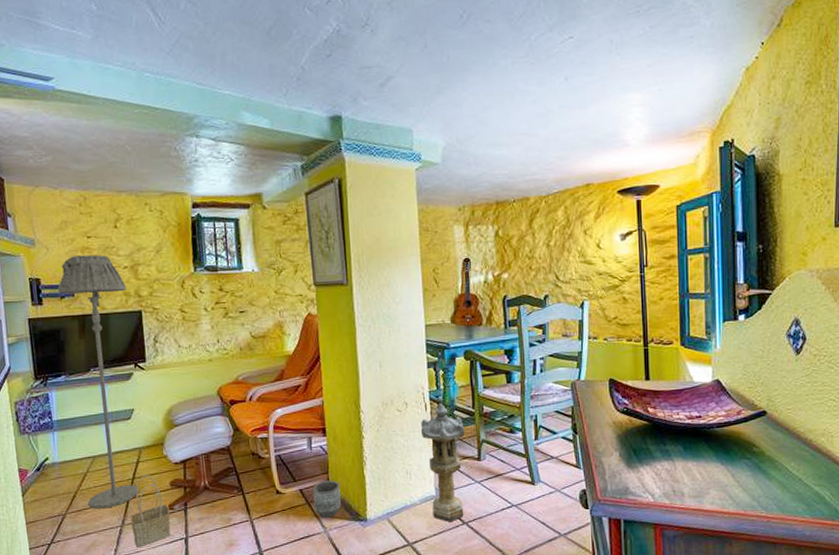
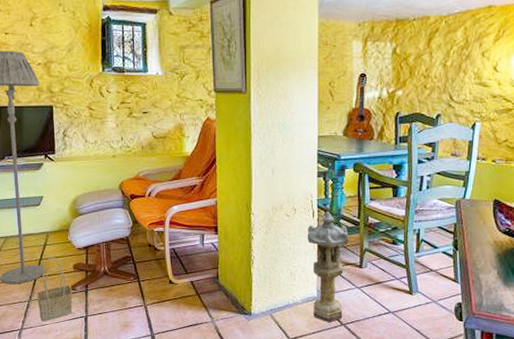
planter: present [312,480,341,518] -> none [202,275,228,309]

